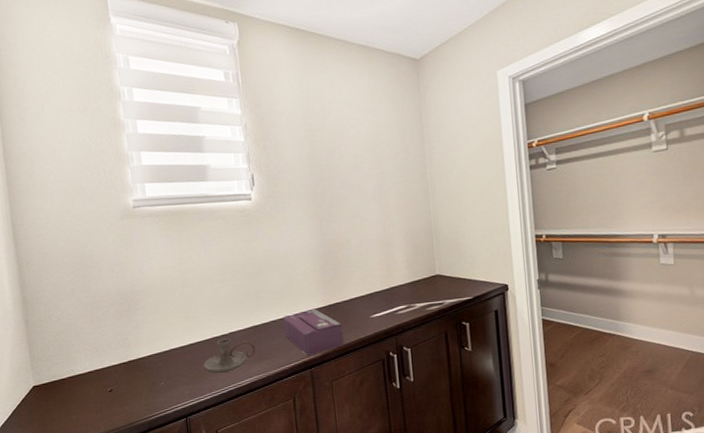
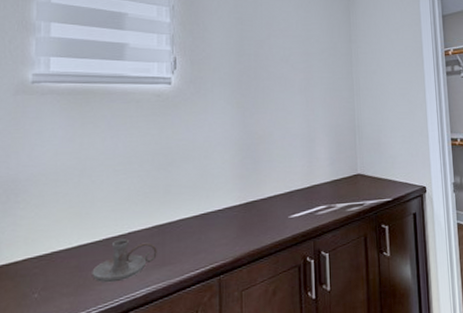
tissue box: present [283,308,345,356] -> none [193,206,259,261]

